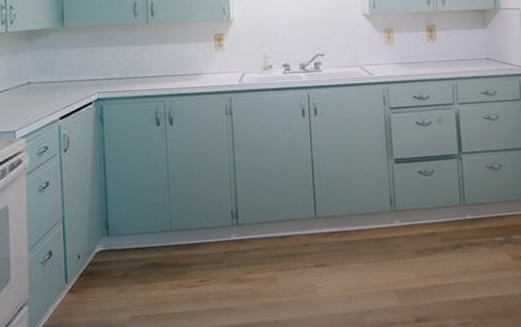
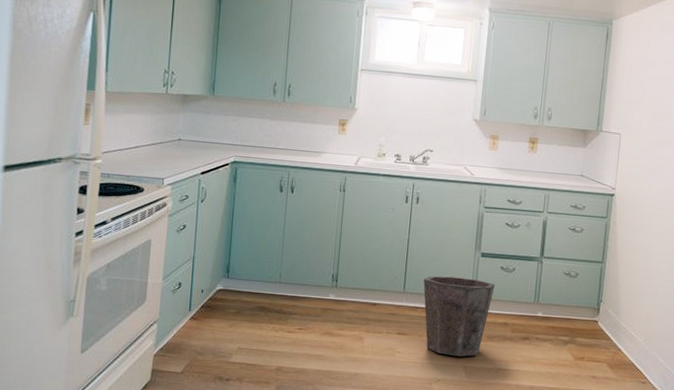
waste bin: none [336,189,415,281] -> present [423,276,495,357]

